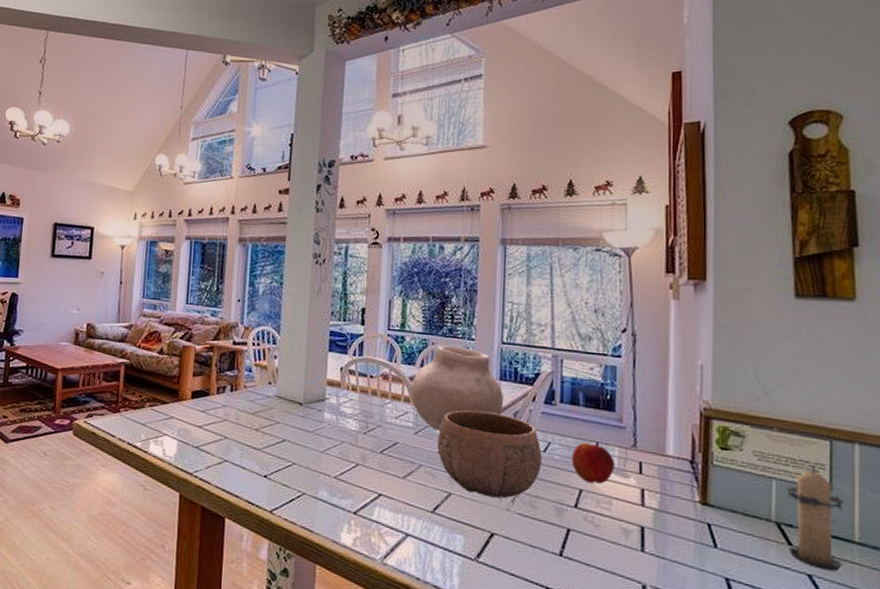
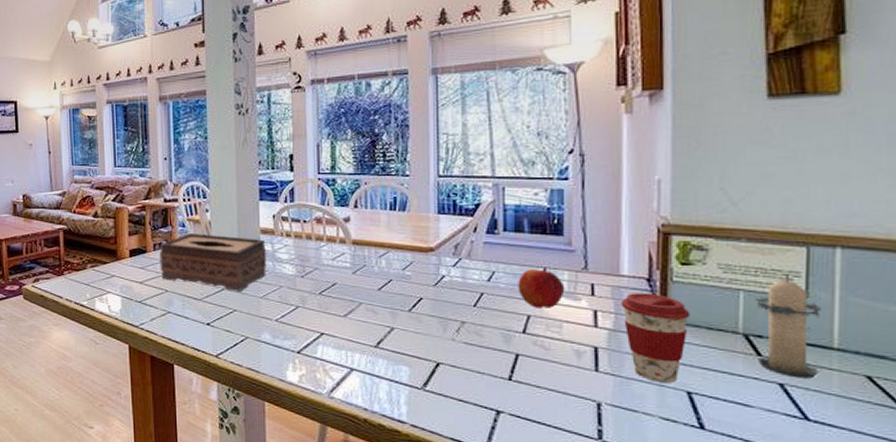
tissue box: none [221,379,331,444] -> present [159,234,266,291]
vase: present [410,345,503,431] -> none [345,184,442,268]
bowl: present [437,410,542,498] -> none [377,247,486,329]
coffee cup: none [666,474,729,568] -> present [621,293,690,383]

